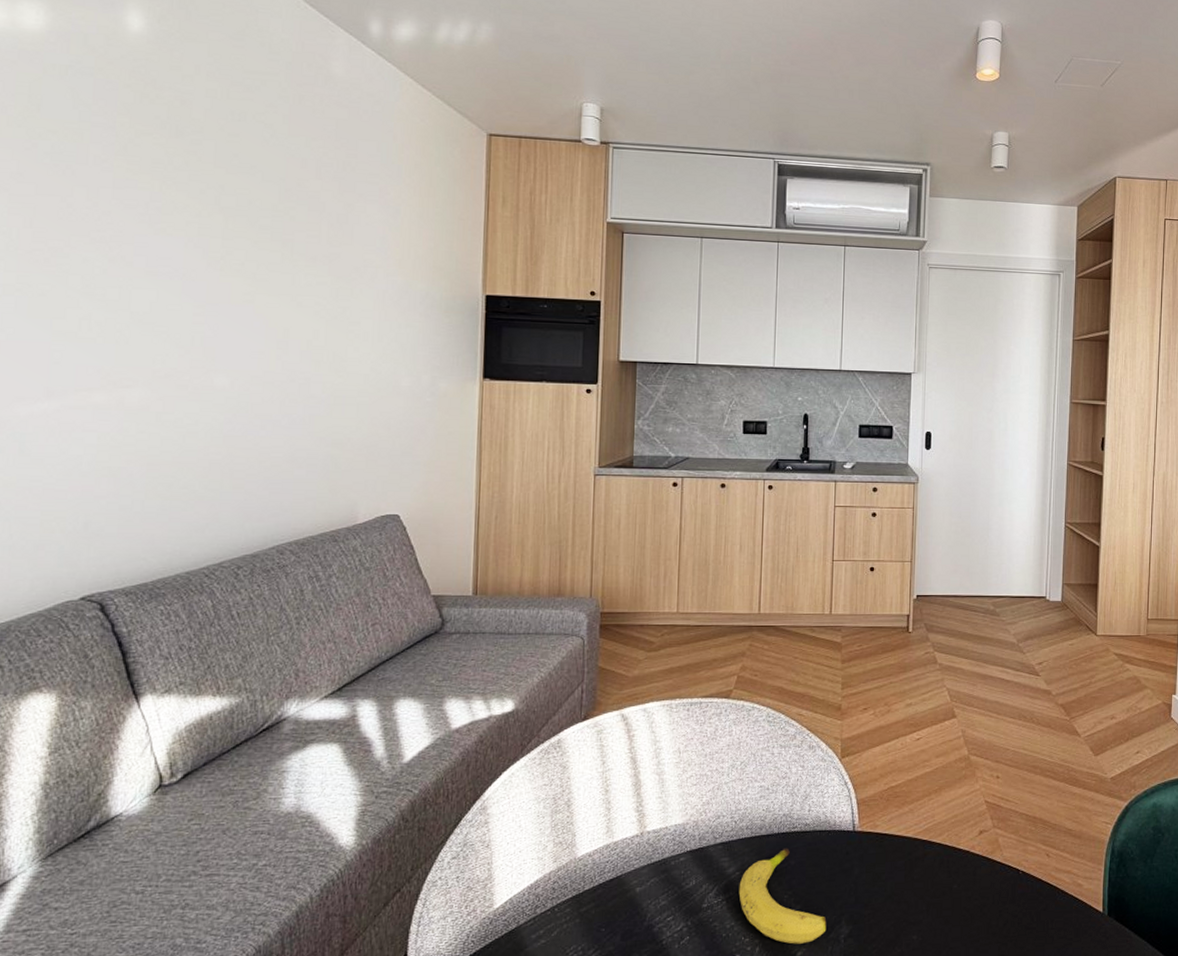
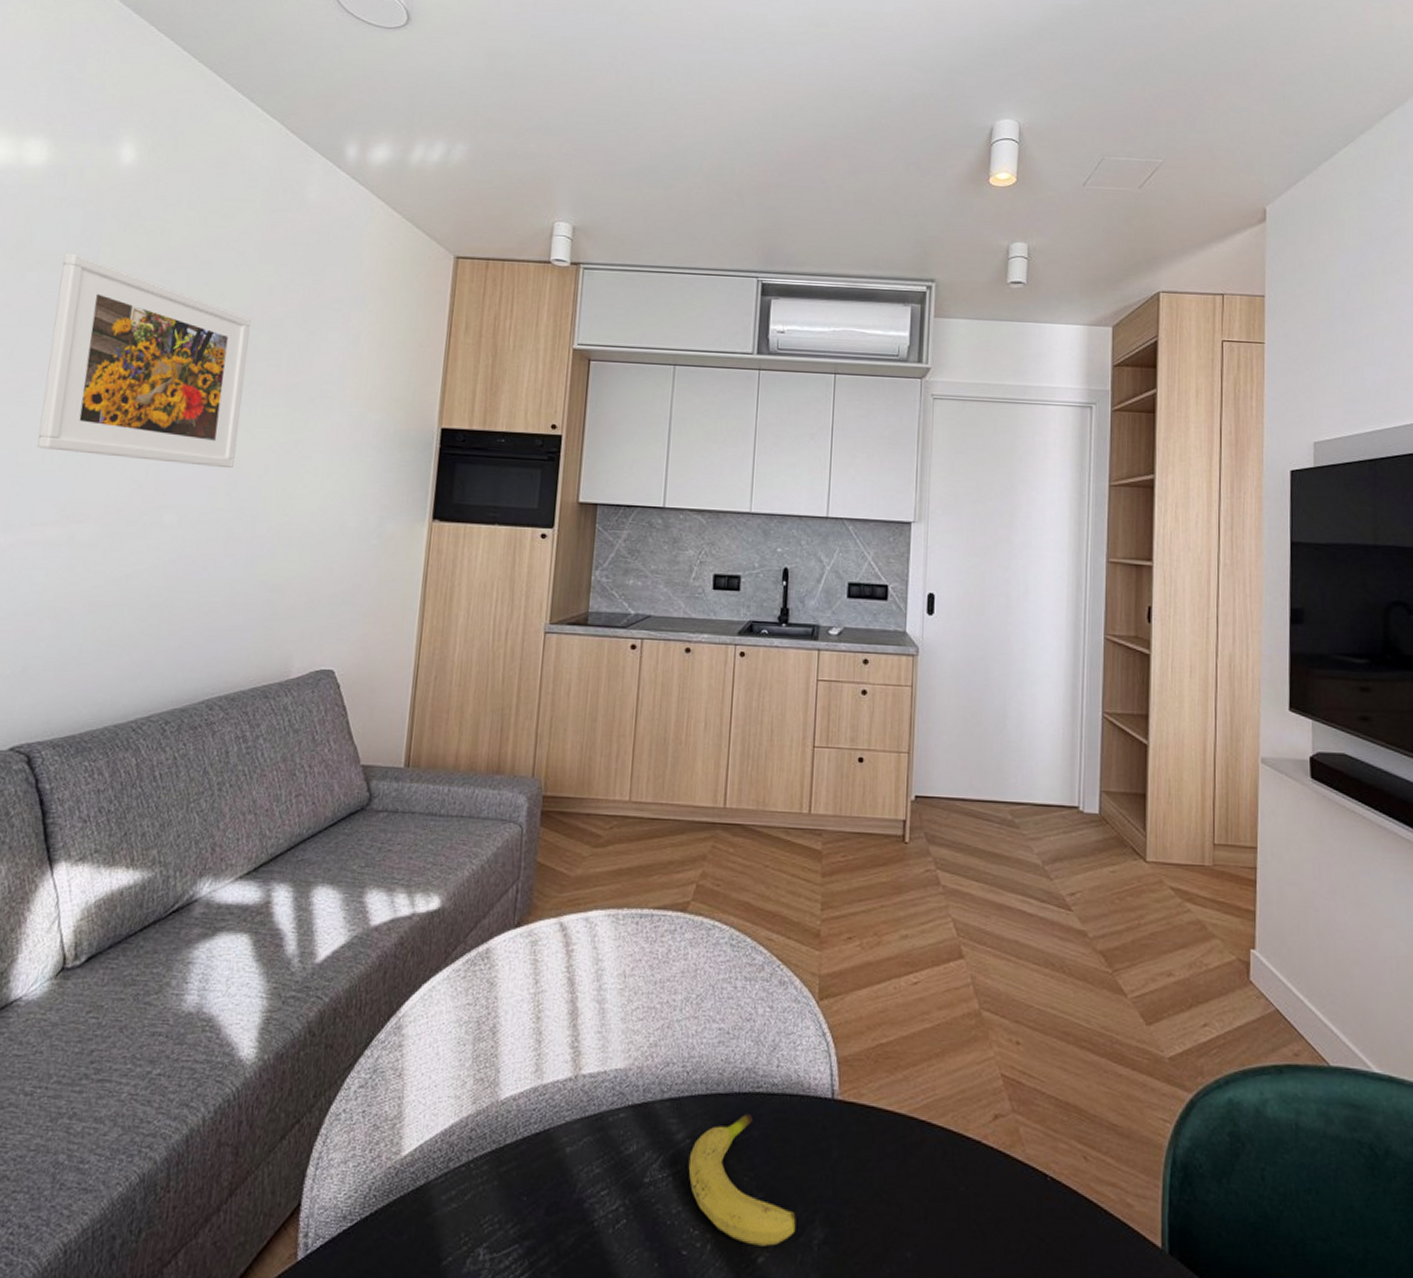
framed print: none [72,122,286,335] -> present [37,253,251,469]

